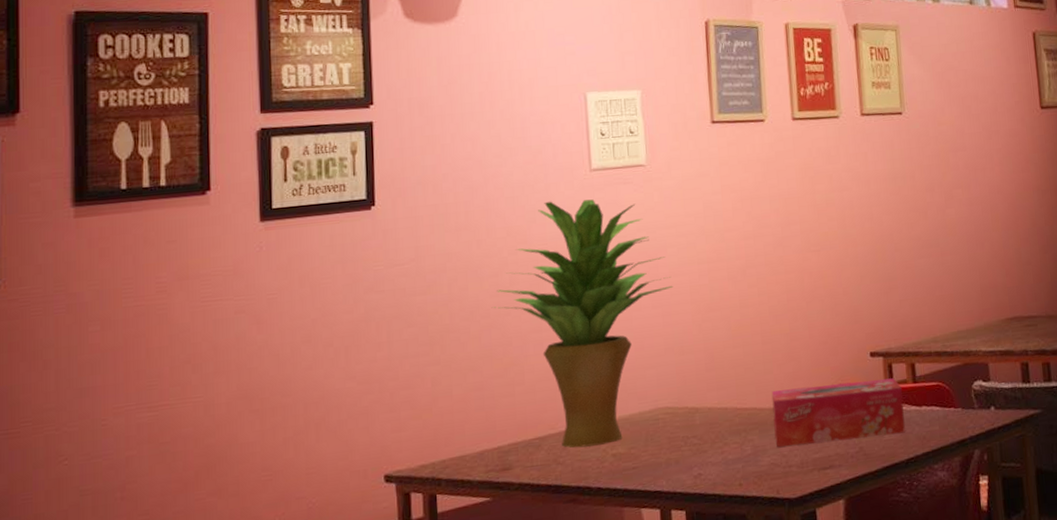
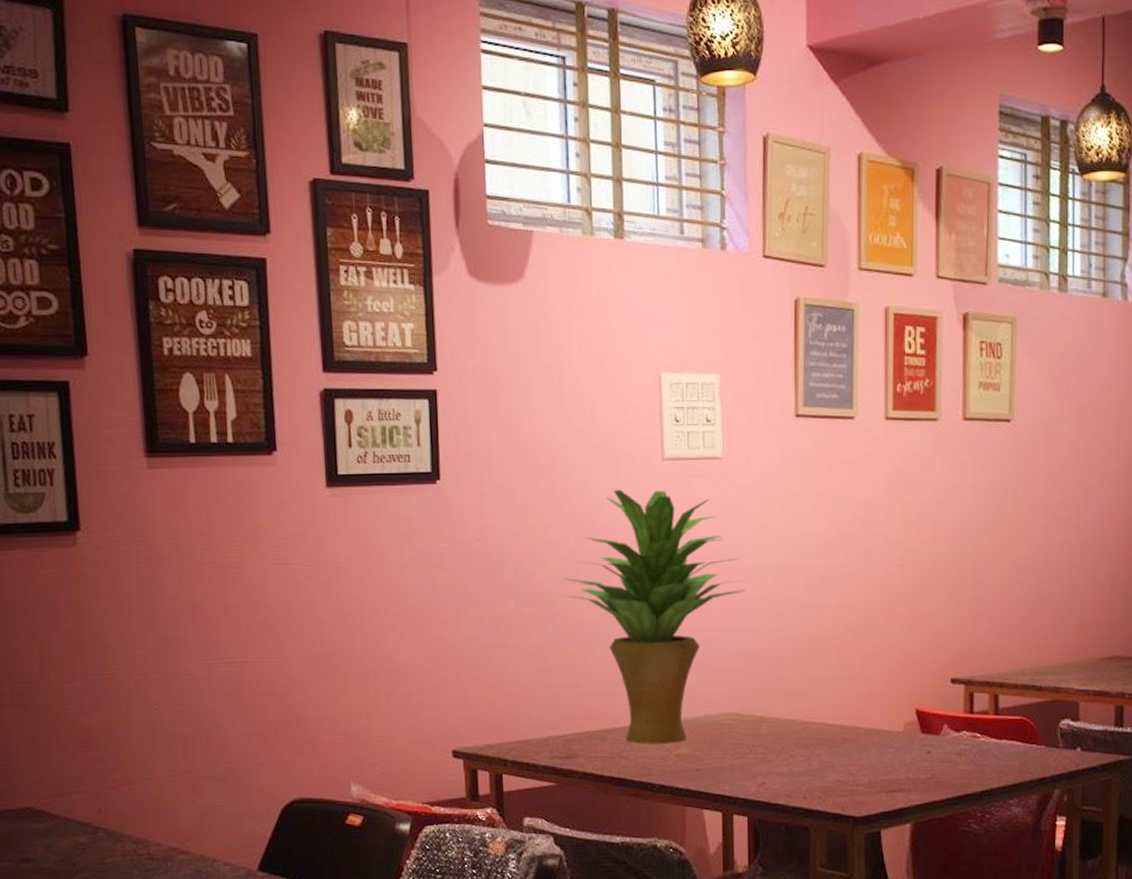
tissue box: present [771,378,905,448] -> none [843,707,982,766]

